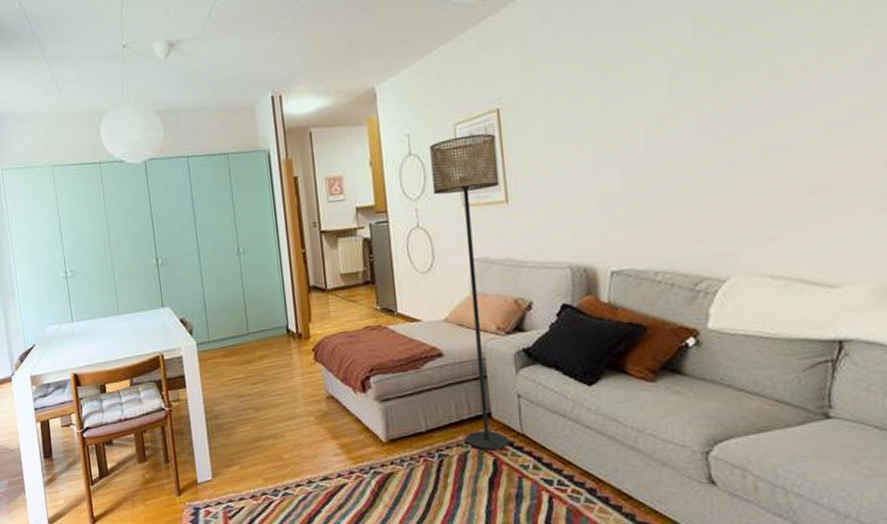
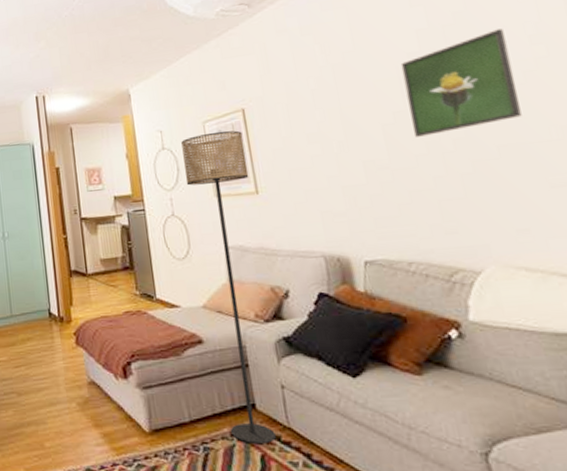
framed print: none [671,15,792,139] -> present [400,28,522,137]

